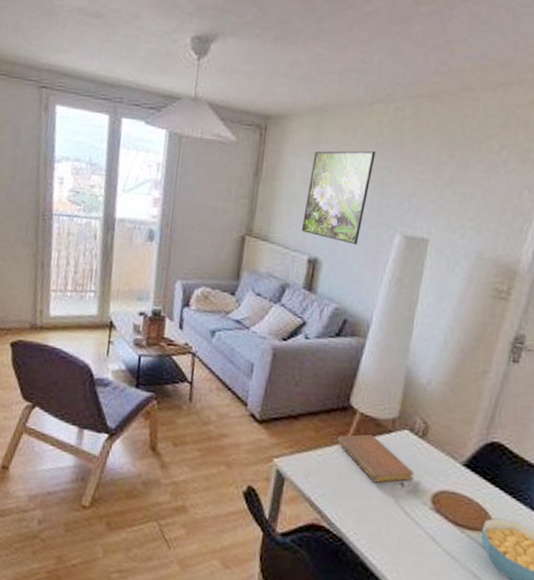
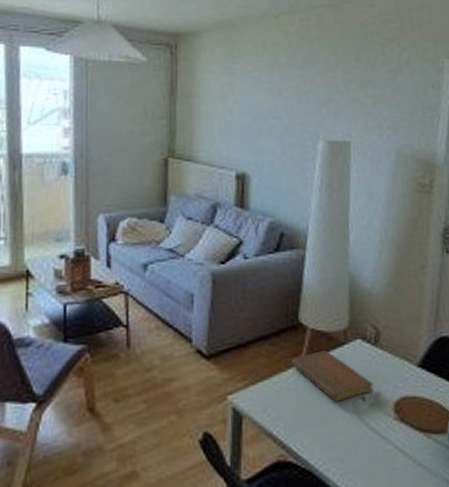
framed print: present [301,150,375,245] -> none [225,61,288,156]

